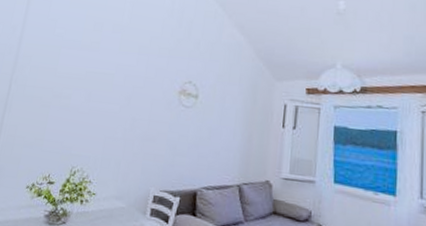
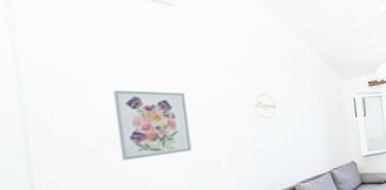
wall art: none [61,57,123,125] -> present [112,89,192,161]

